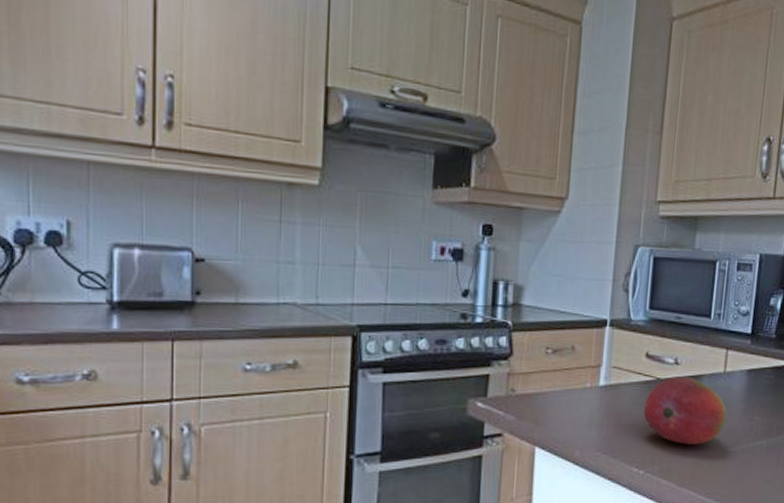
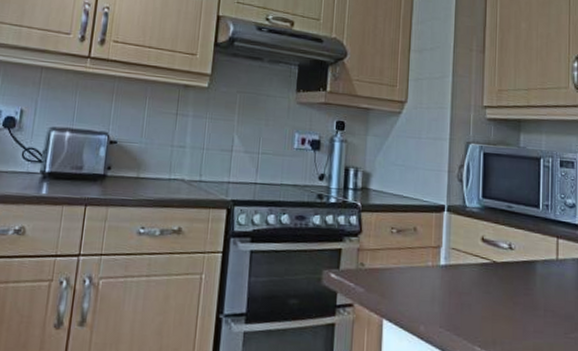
fruit: present [643,377,727,444] -> none [482,261,563,328]

